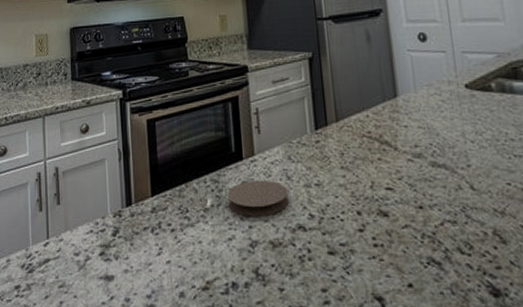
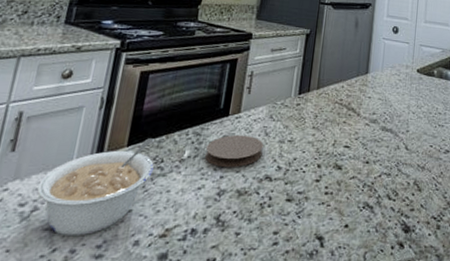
legume: none [85,187,182,286] -> present [37,138,155,237]

